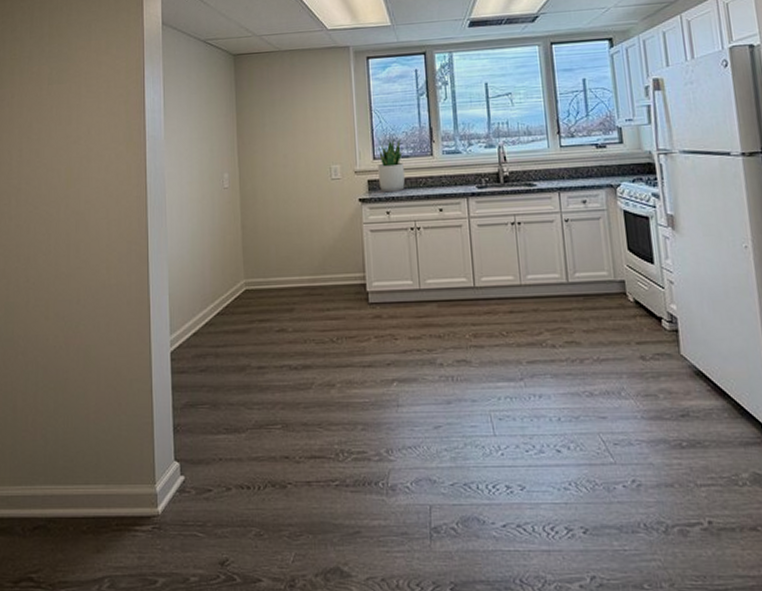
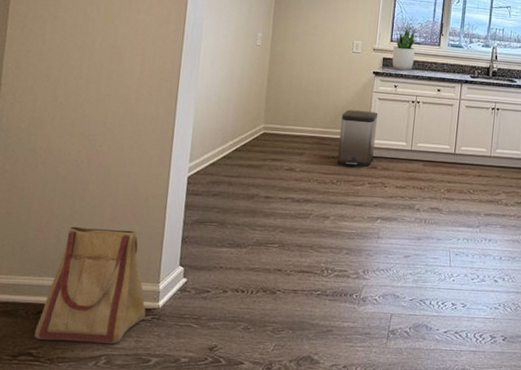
shopping bag: none [33,422,145,563] -> present [34,226,146,345]
pedal bin: none [331,247,376,318] -> present [337,110,379,167]

